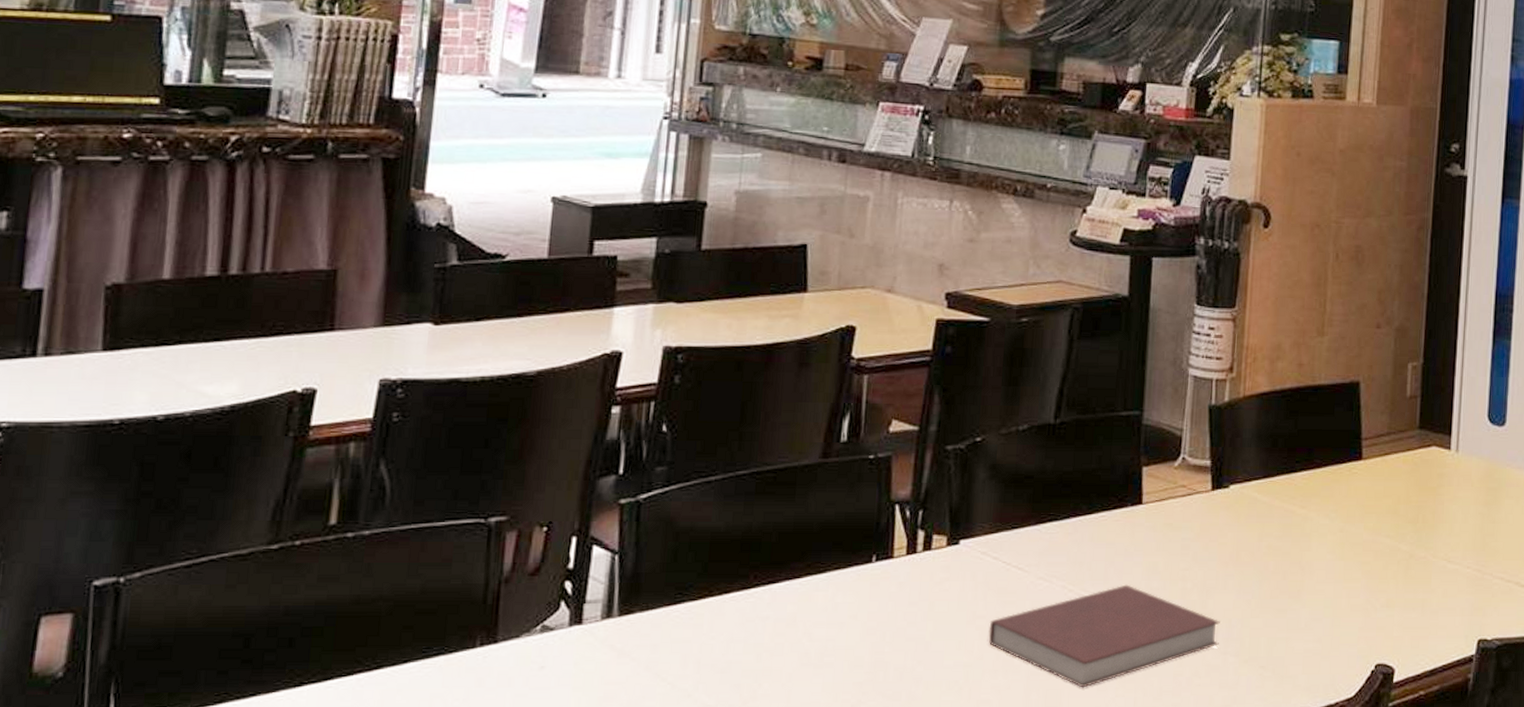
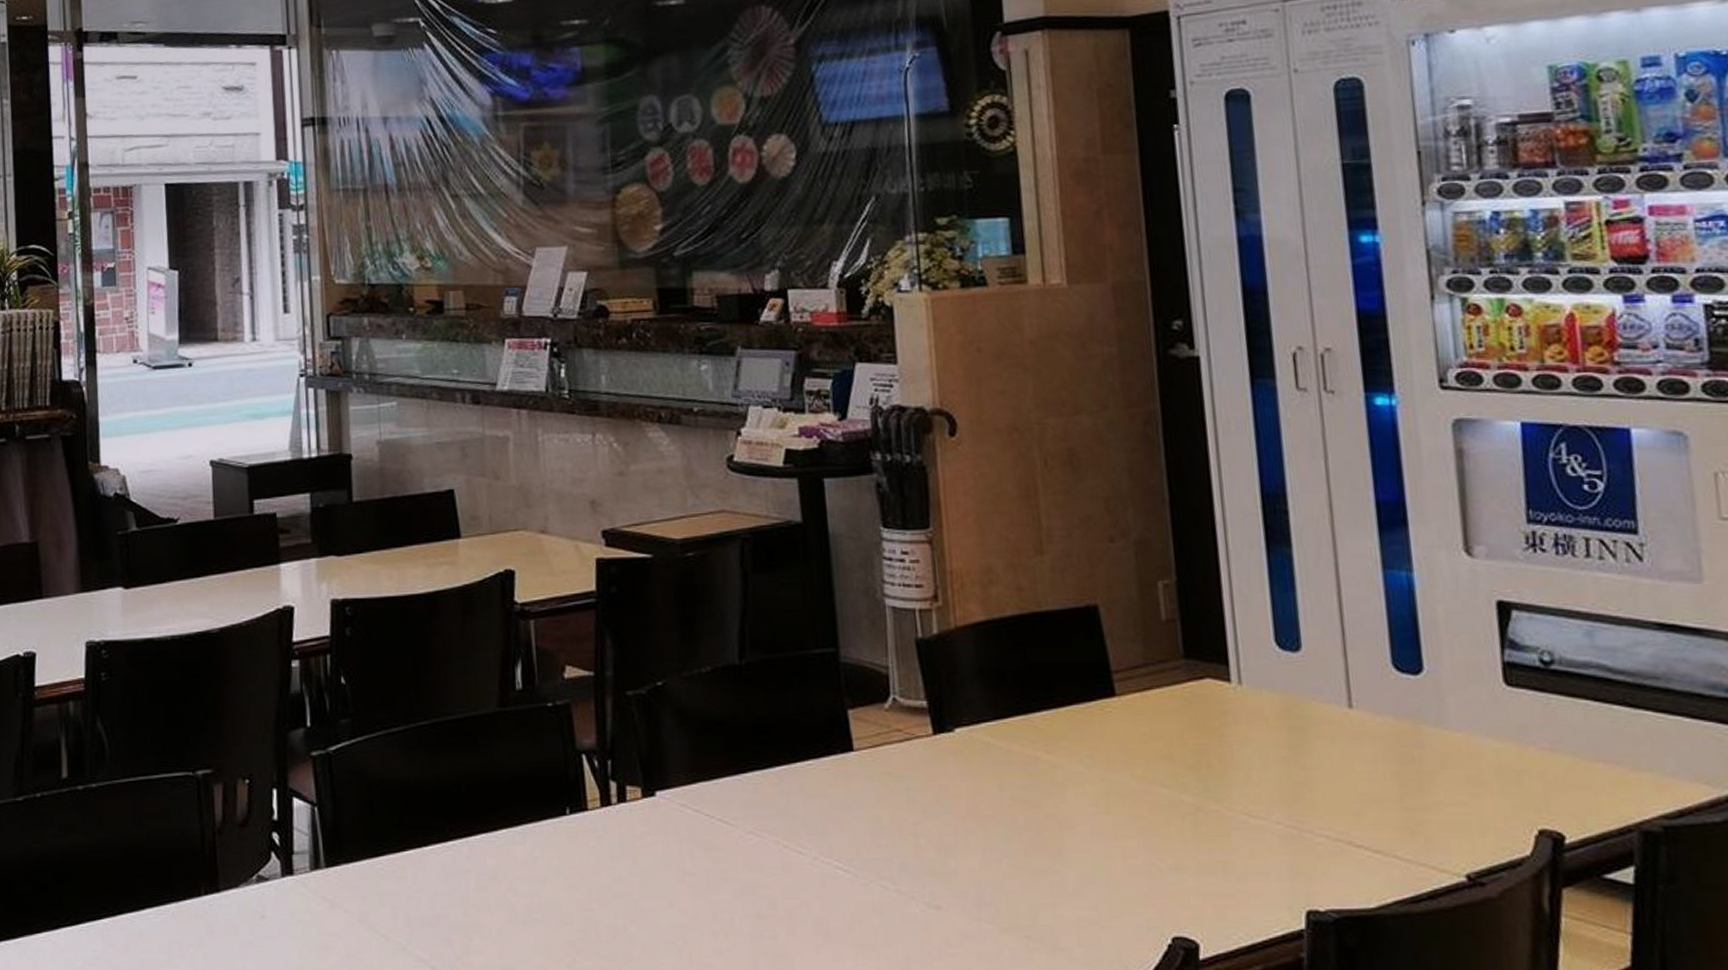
notebook: present [988,584,1220,688] -> none [700,840,970,954]

